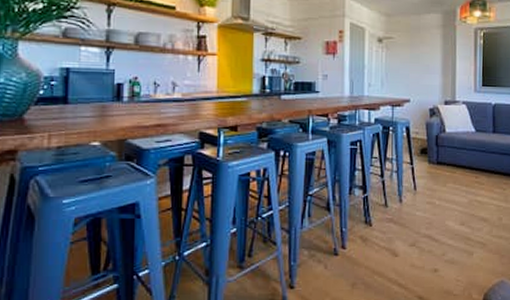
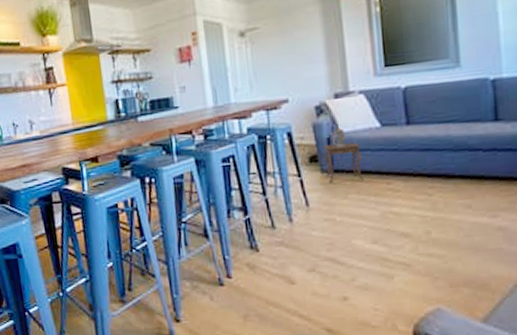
side table: none [432,128,460,174] -> present [324,127,365,184]

